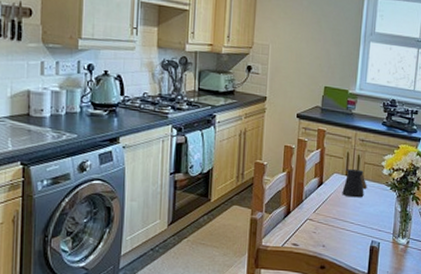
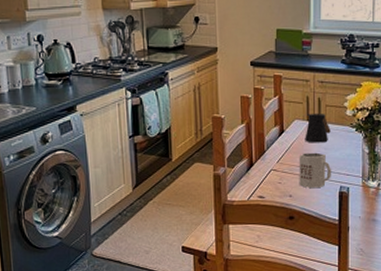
mug: none [333,205,365,240] -> present [299,152,332,188]

